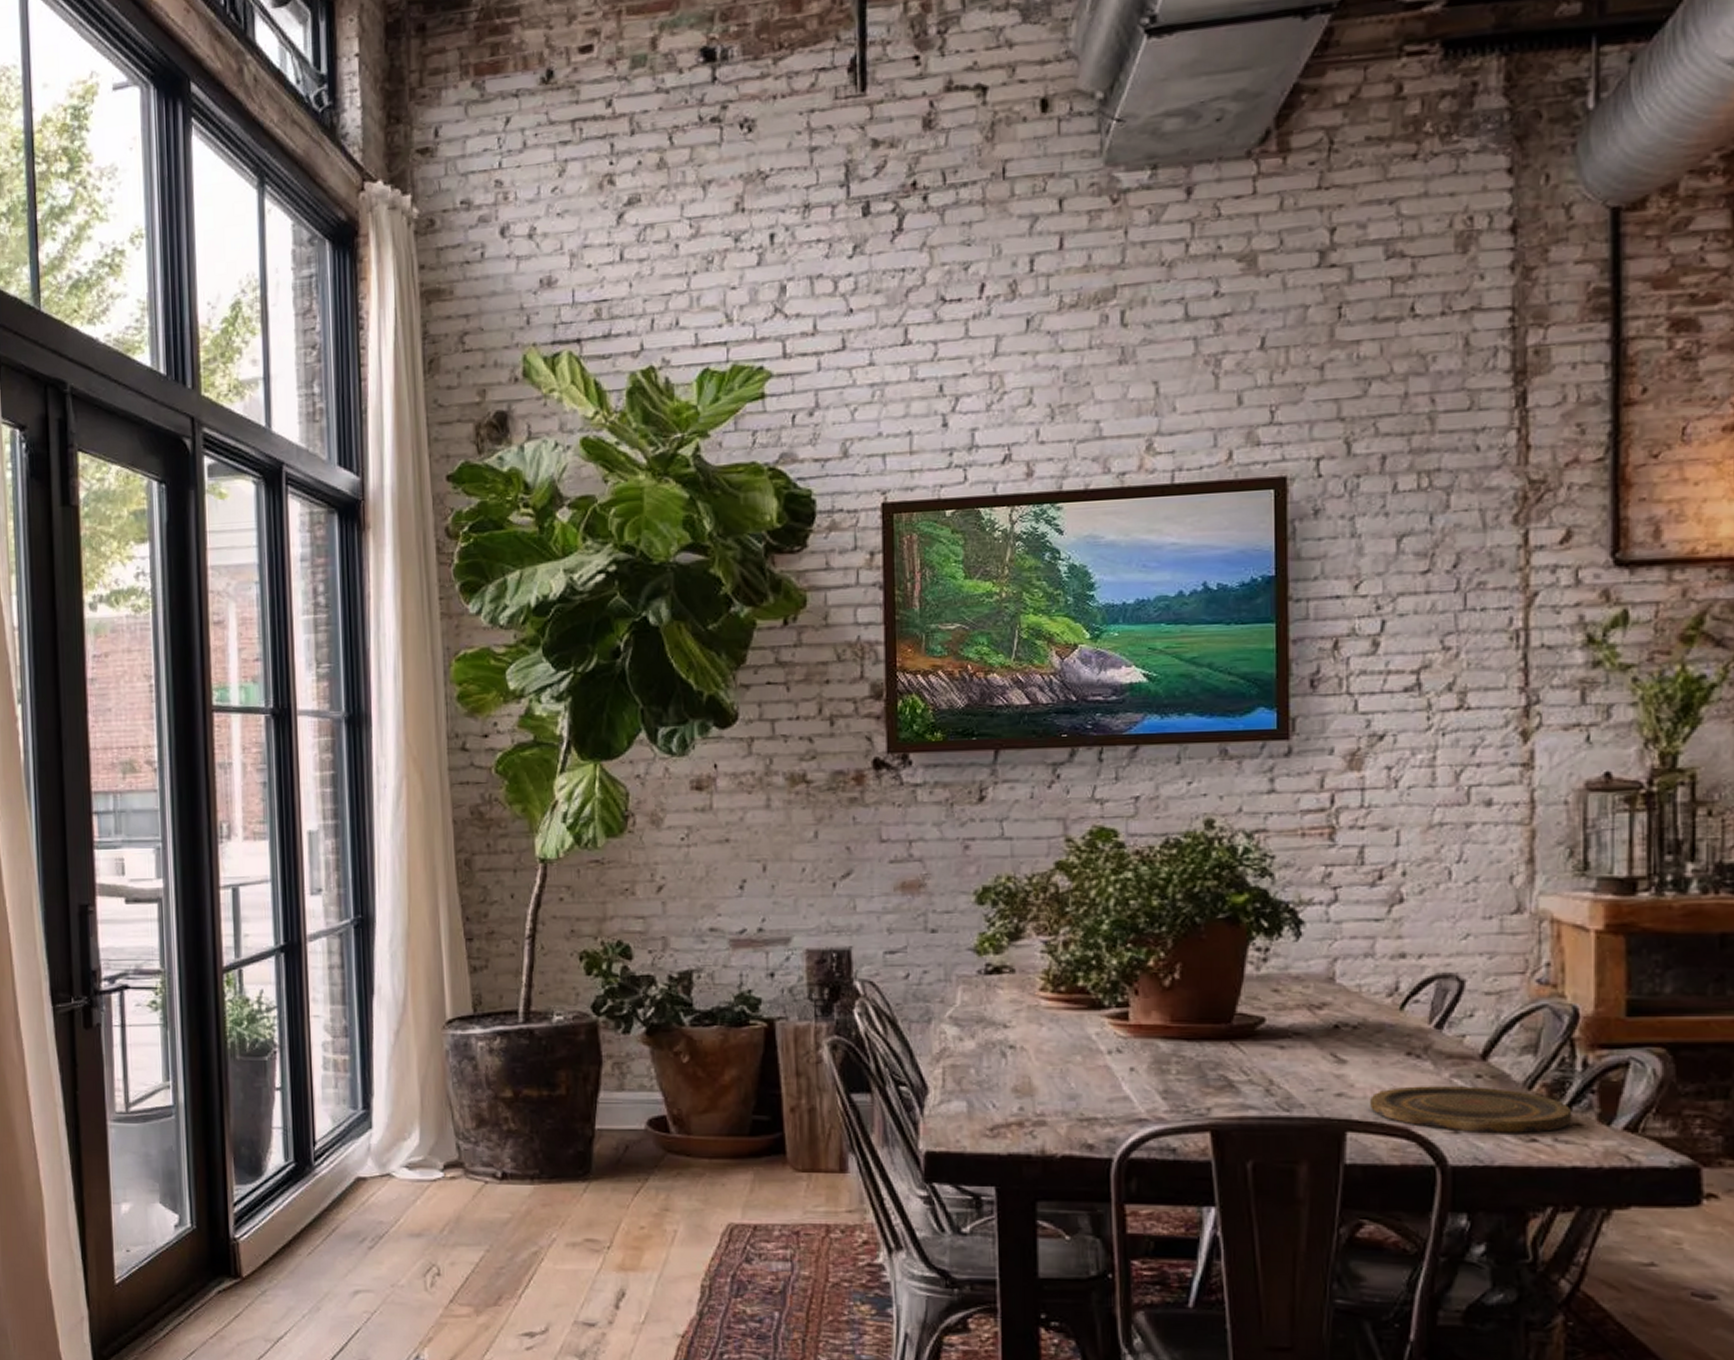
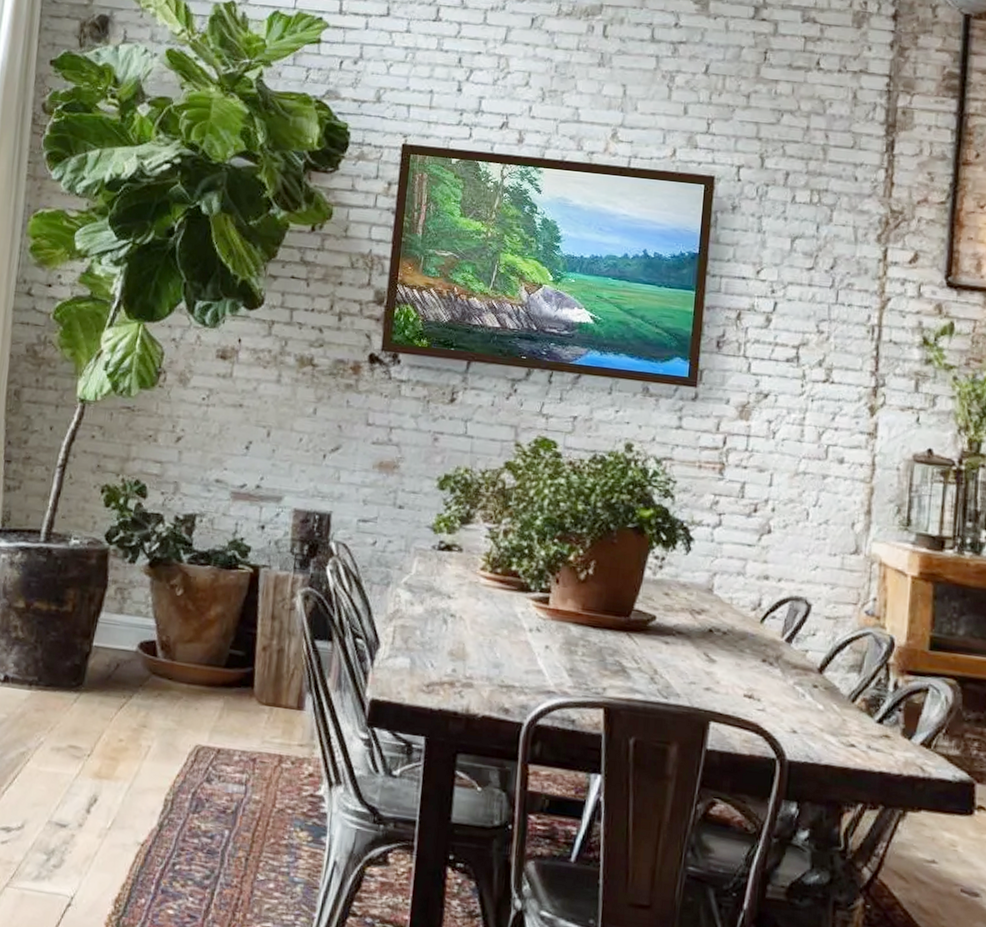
plate: present [1370,1086,1572,1134] -> none [730,688,883,740]

